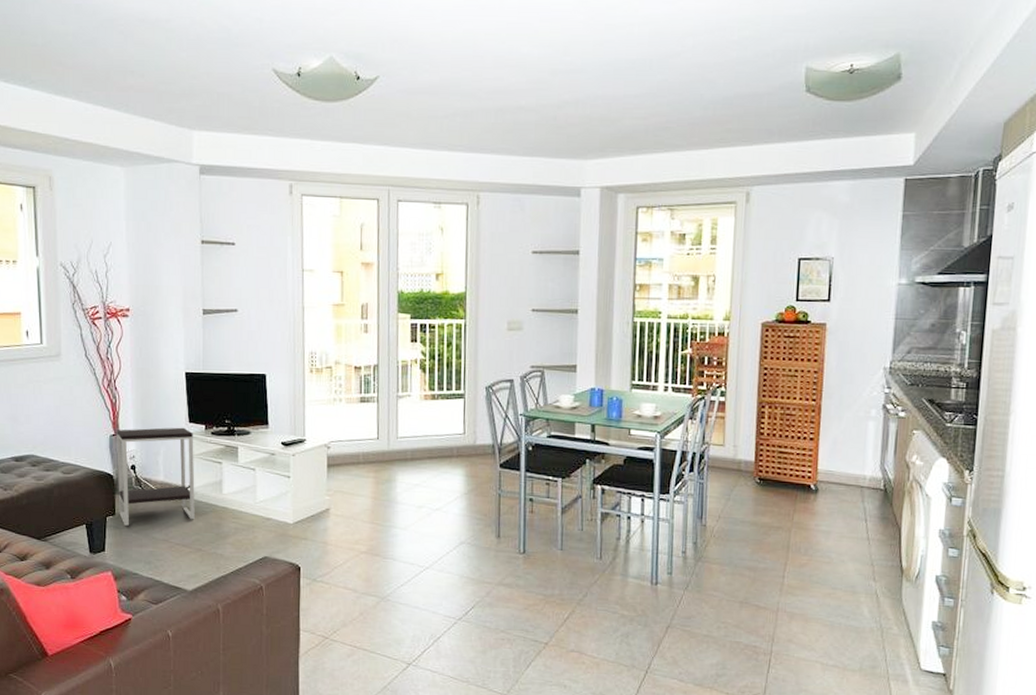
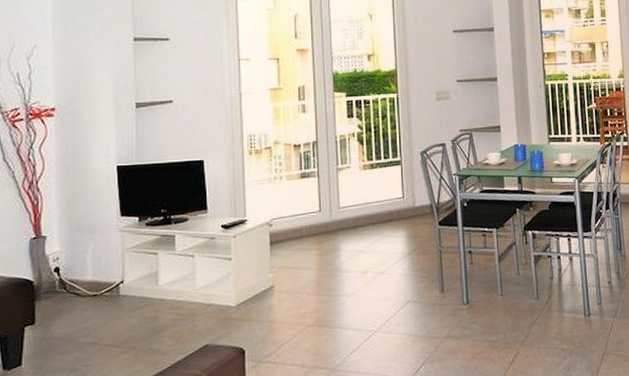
side table: present [117,427,195,526] -> none [38,221,128,334]

